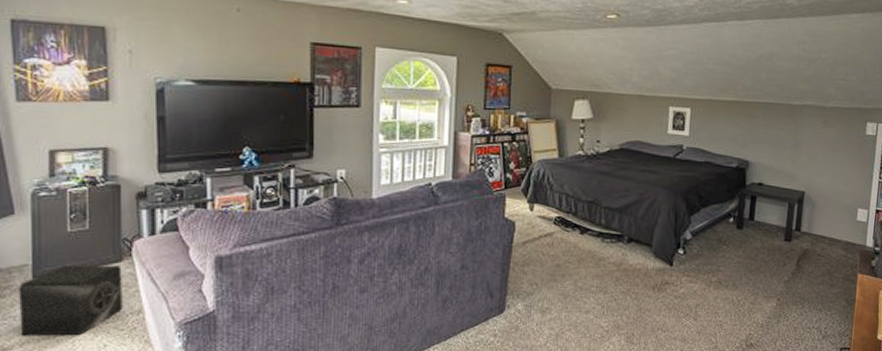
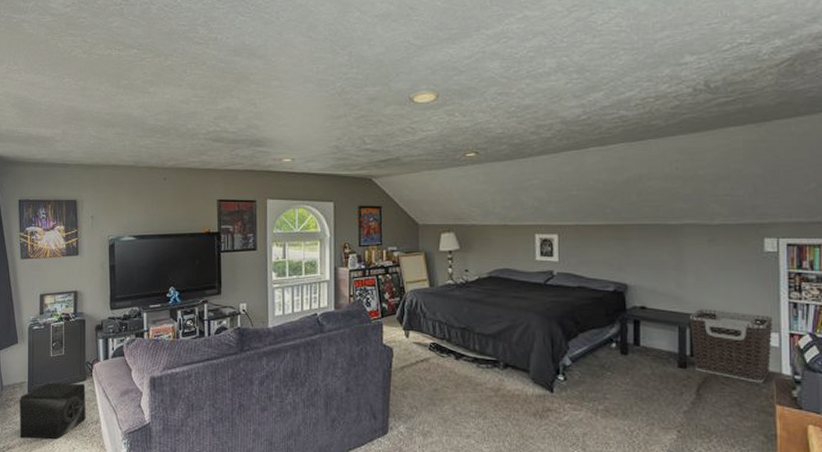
clothes hamper: none [797,185,864,254] -> present [689,308,772,383]

